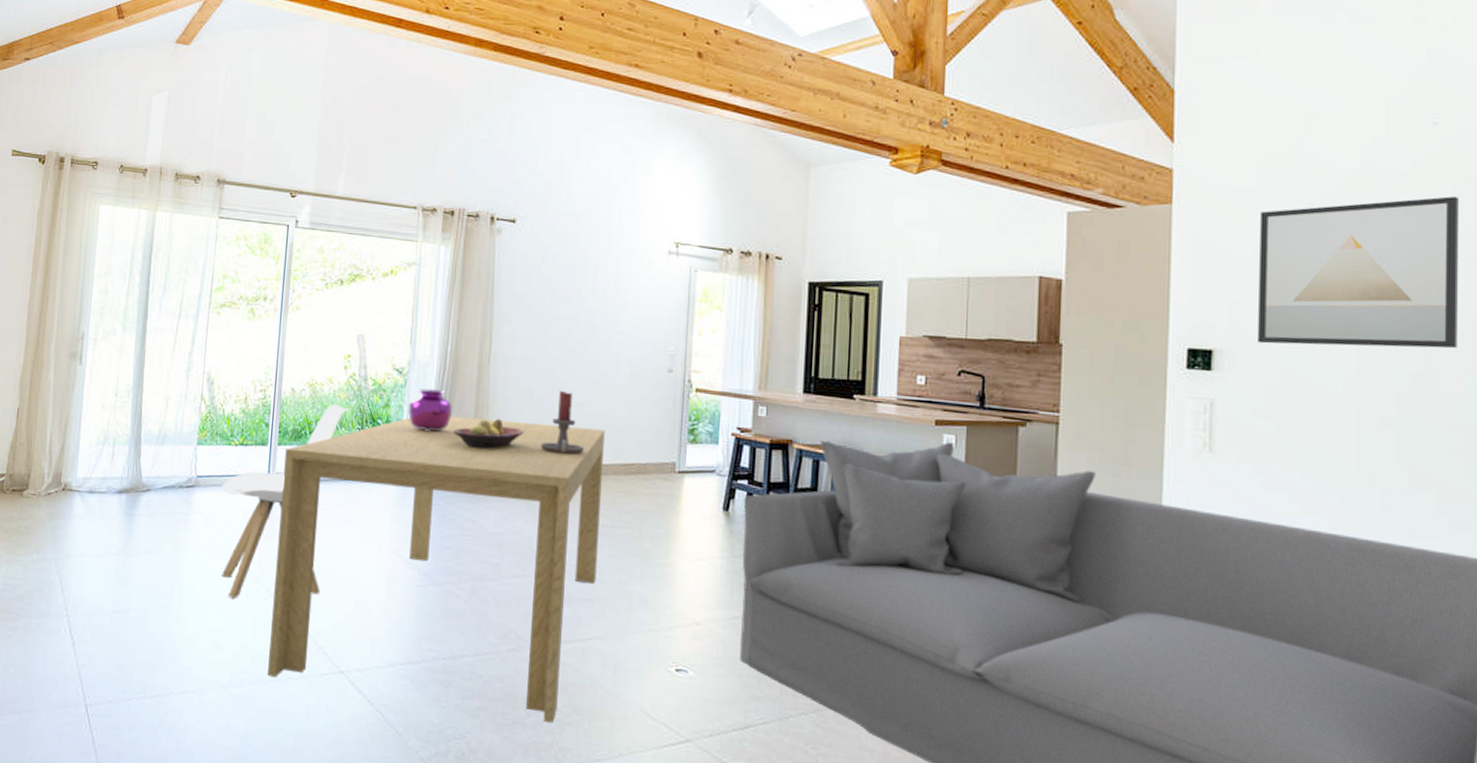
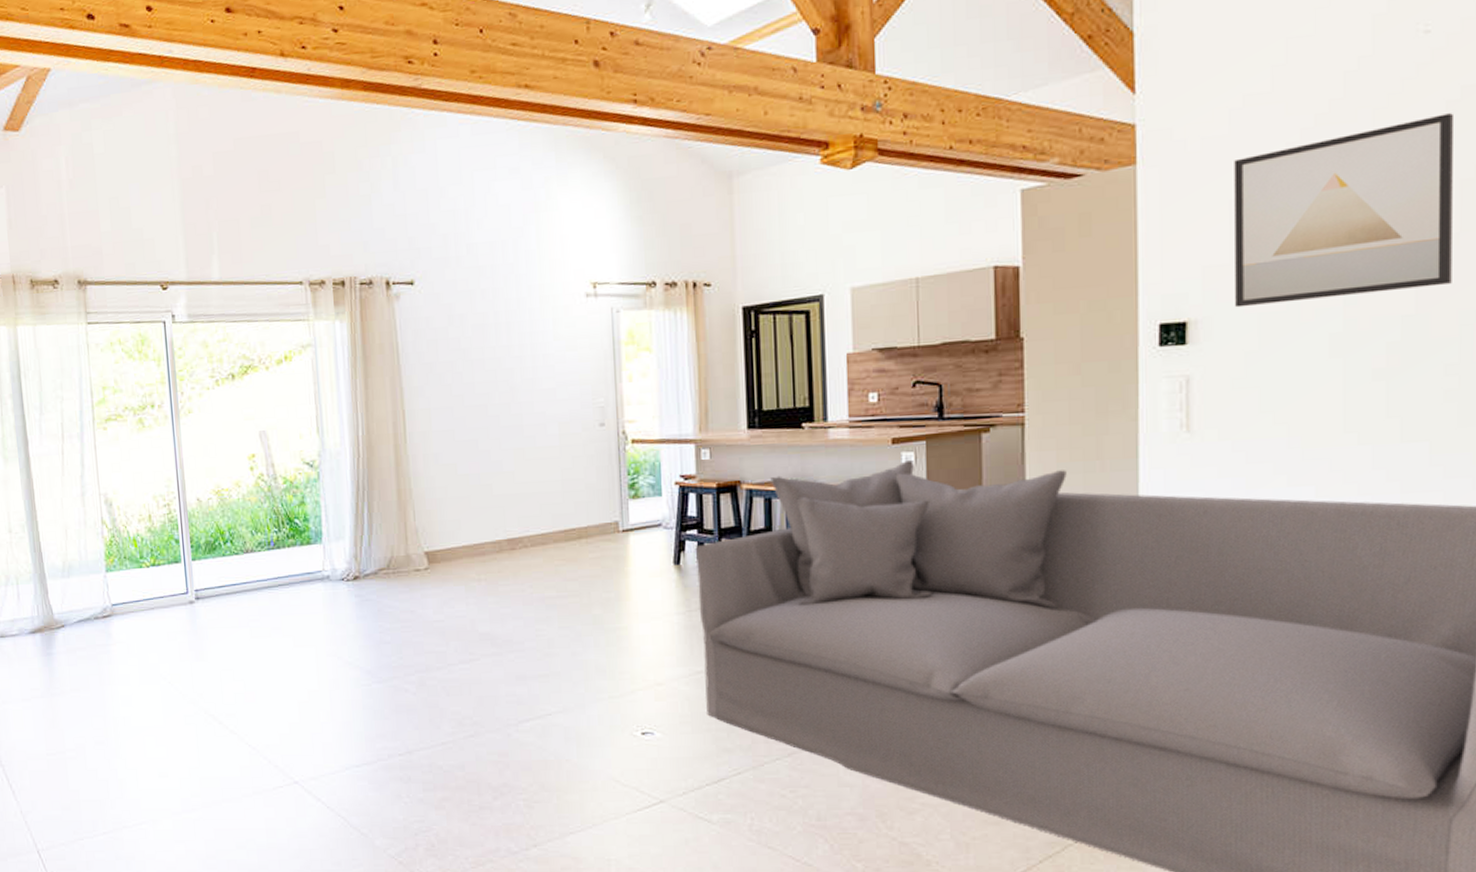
chair: present [221,404,348,599] -> none [139,509,261,725]
dining table: present [268,415,605,724] -> none [201,496,548,804]
vase: present [407,388,453,431] -> none [324,477,374,524]
fruit bowl: present [453,418,524,450] -> none [377,500,453,536]
candle holder: present [540,390,585,455] -> none [472,461,520,529]

